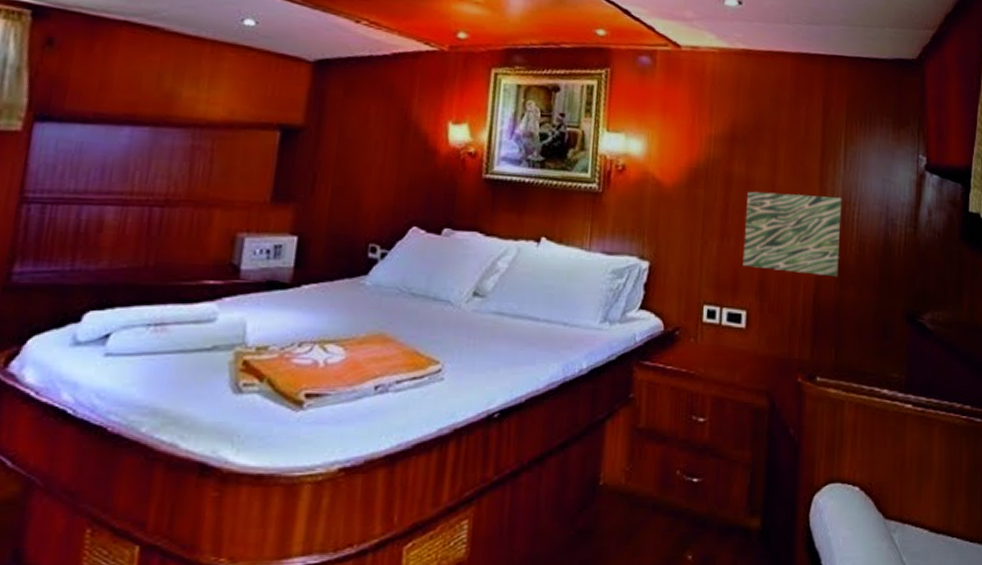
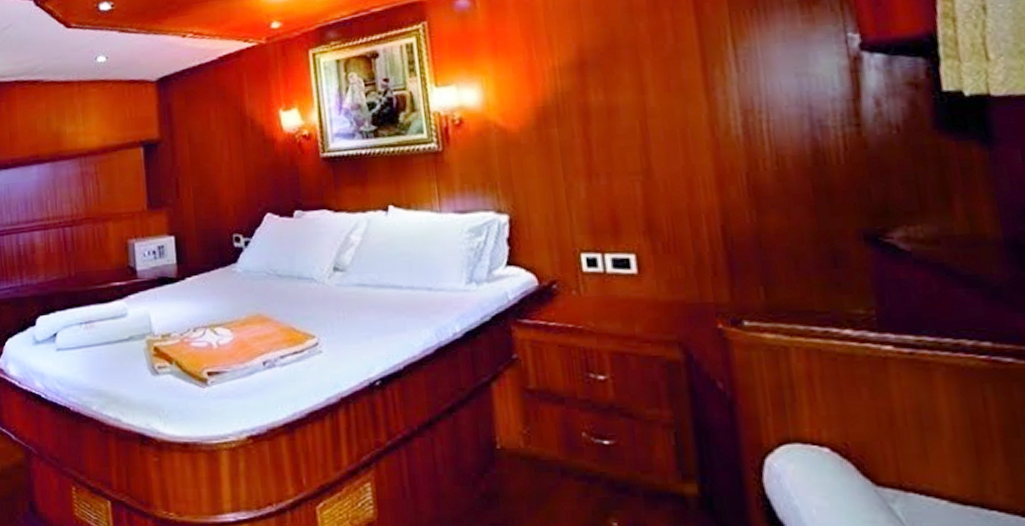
wall art: present [742,191,842,276] -> none [611,107,752,206]

